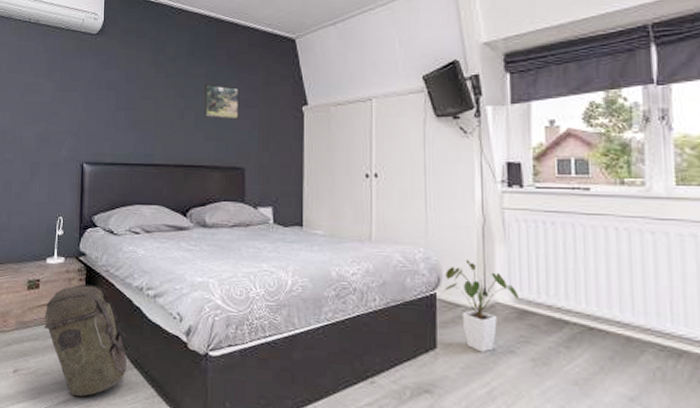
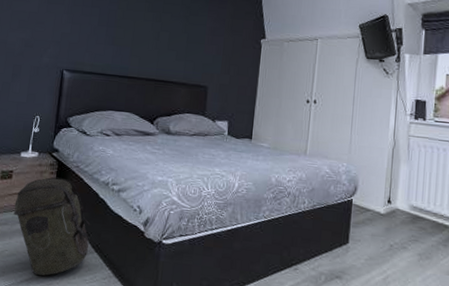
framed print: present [204,84,240,121] -> none [176,11,210,46]
house plant: present [443,260,519,353] -> none [358,174,414,248]

